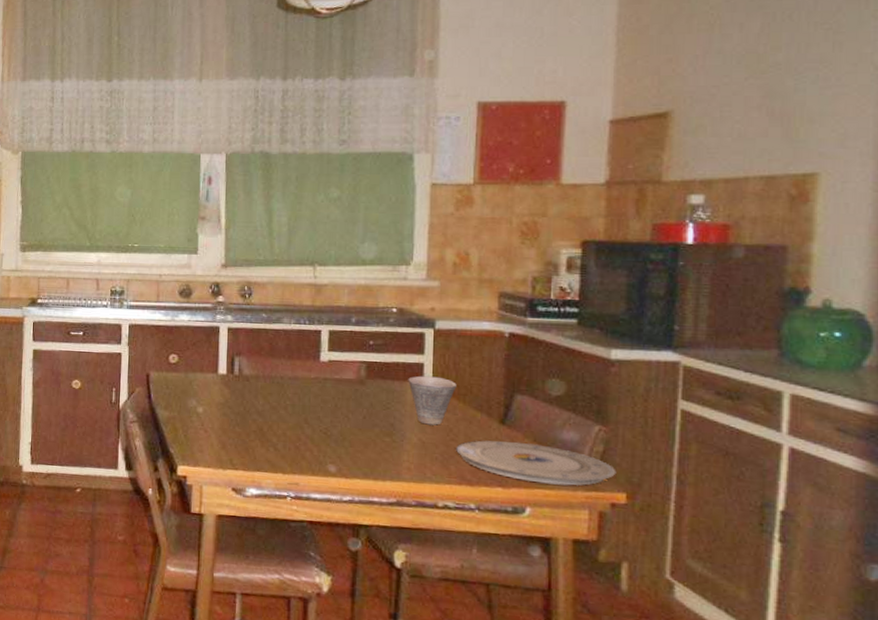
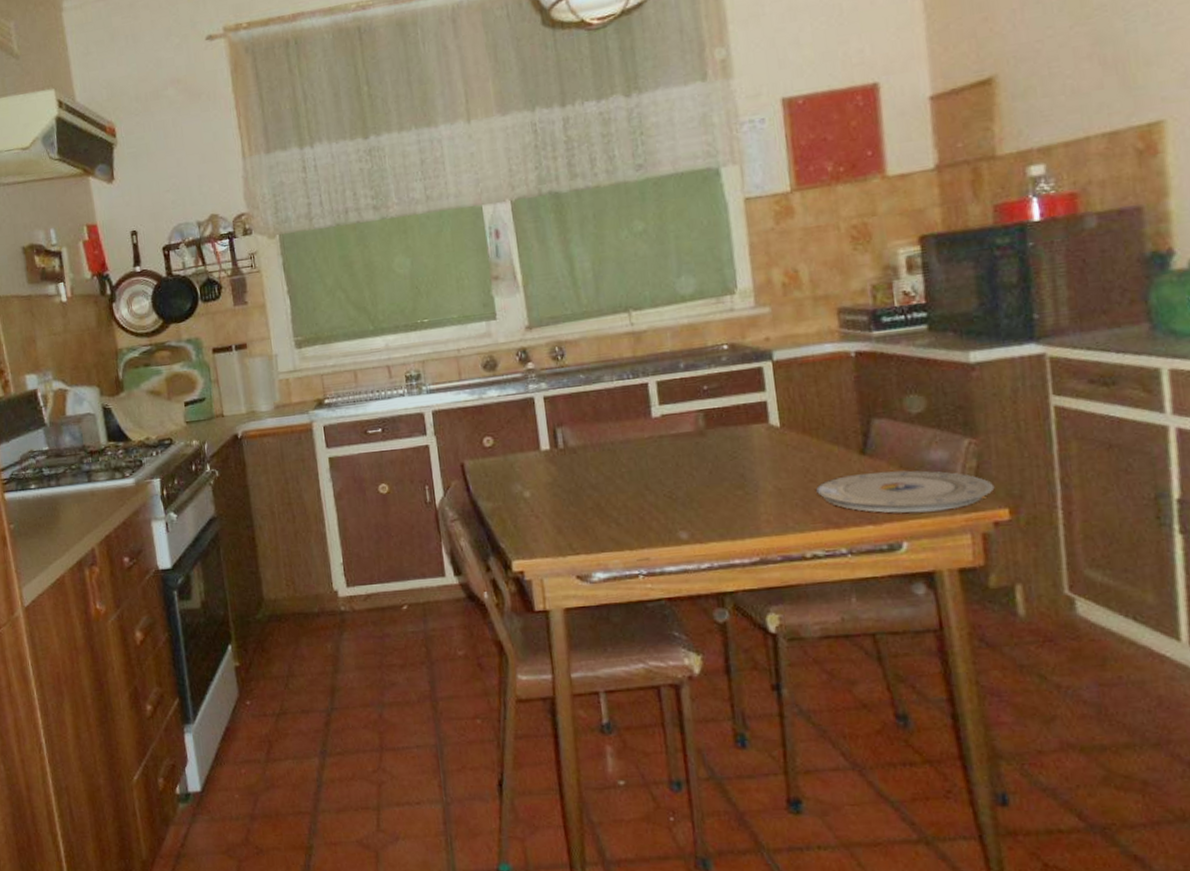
cup: present [408,375,457,425] -> none [752,413,807,469]

